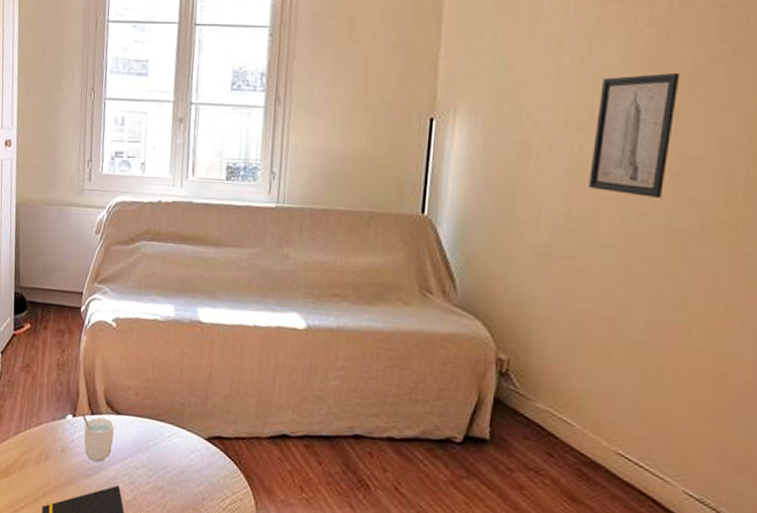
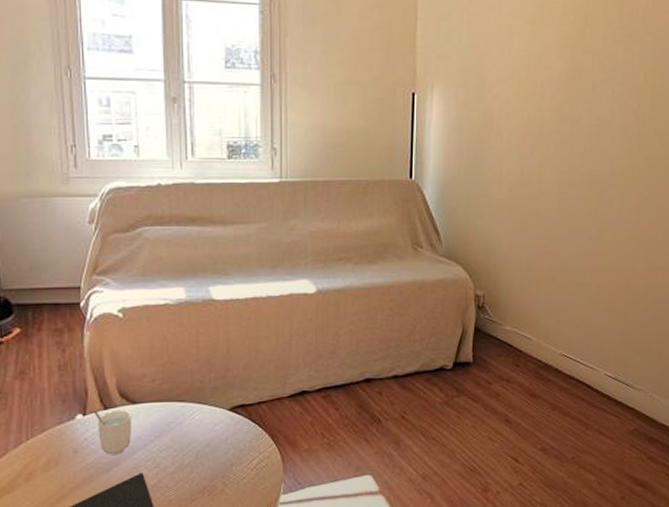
wall art: present [588,73,681,198] -> none [535,53,595,153]

